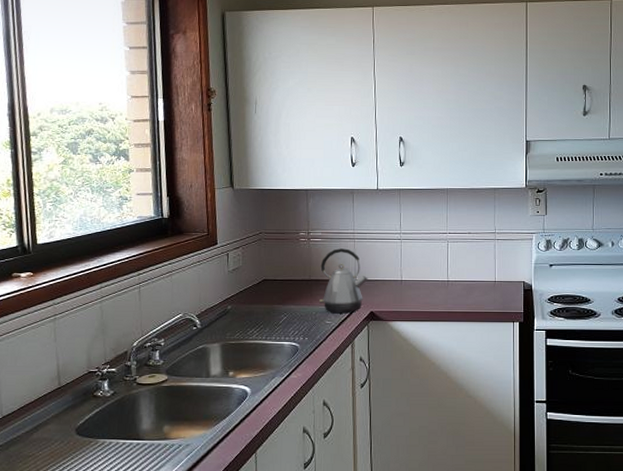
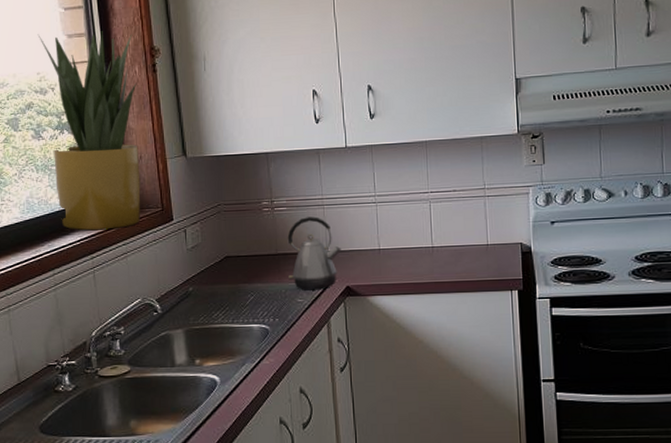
planter: none [102,68,192,250] -> present [37,31,141,231]

